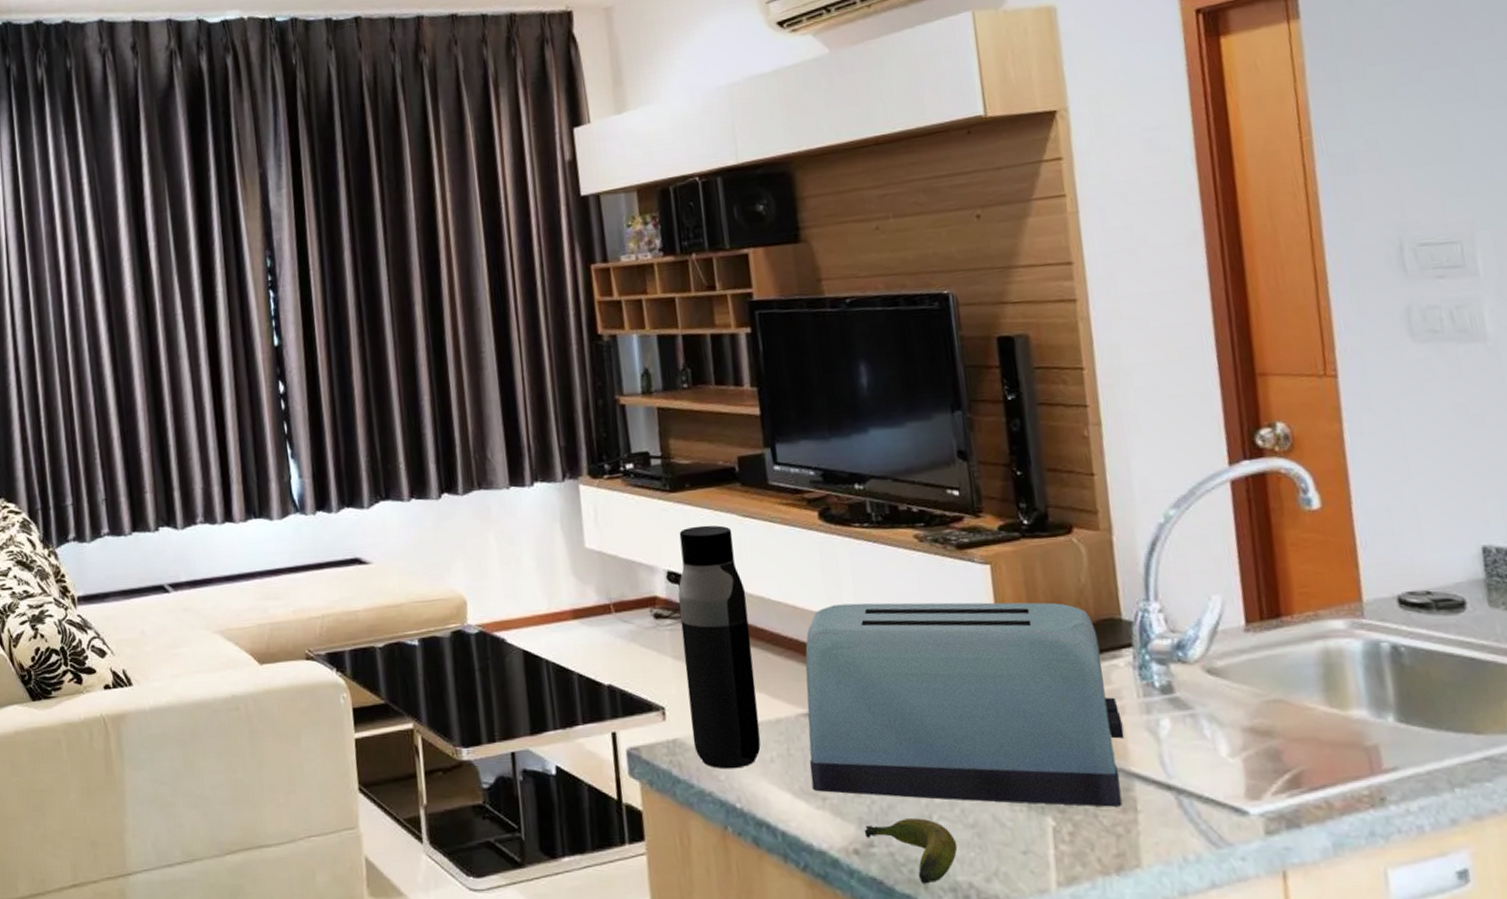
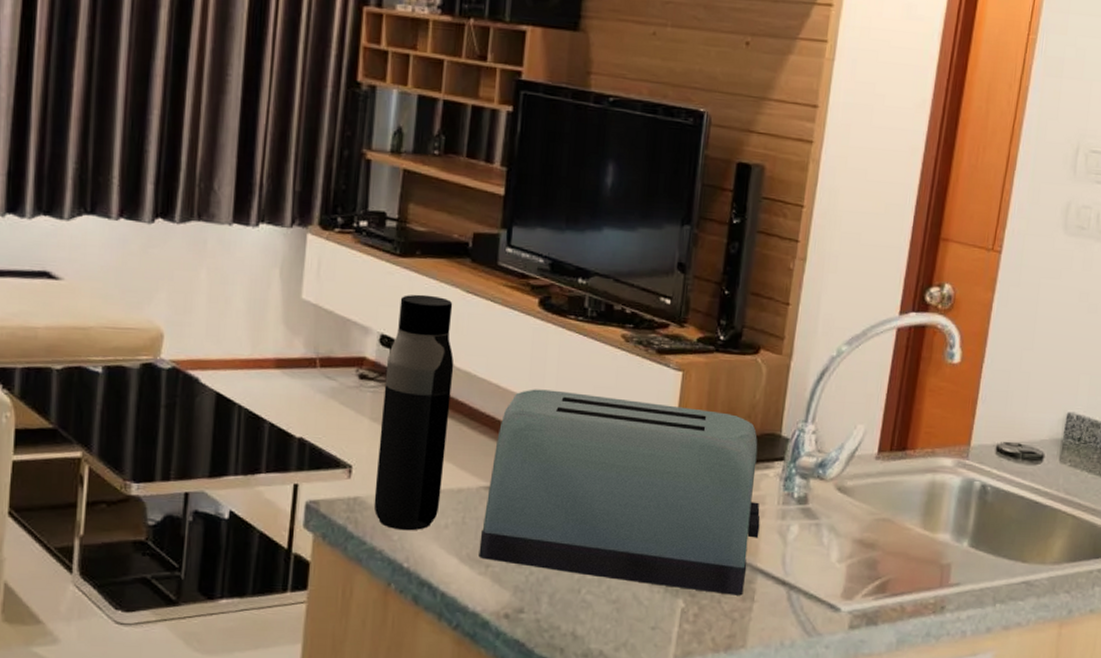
banana: present [864,818,958,884] -> none [517,590,597,649]

